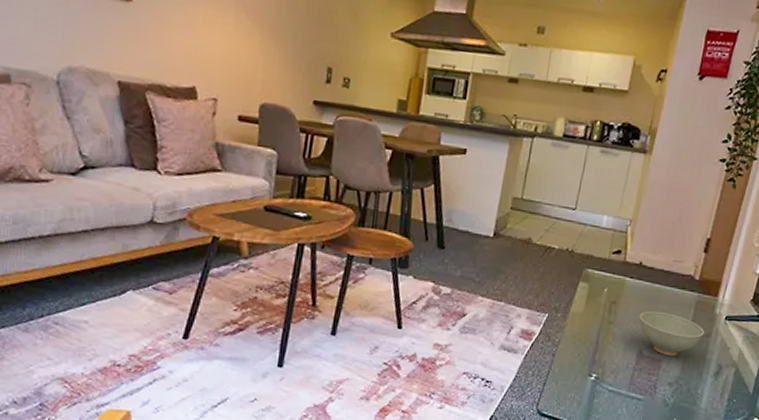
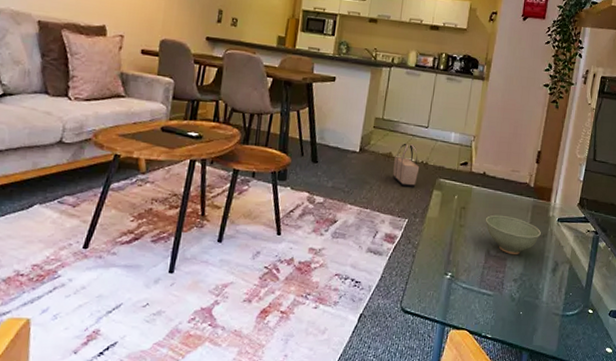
shopping bag: none [532,227,564,279] -> present [393,143,420,188]

